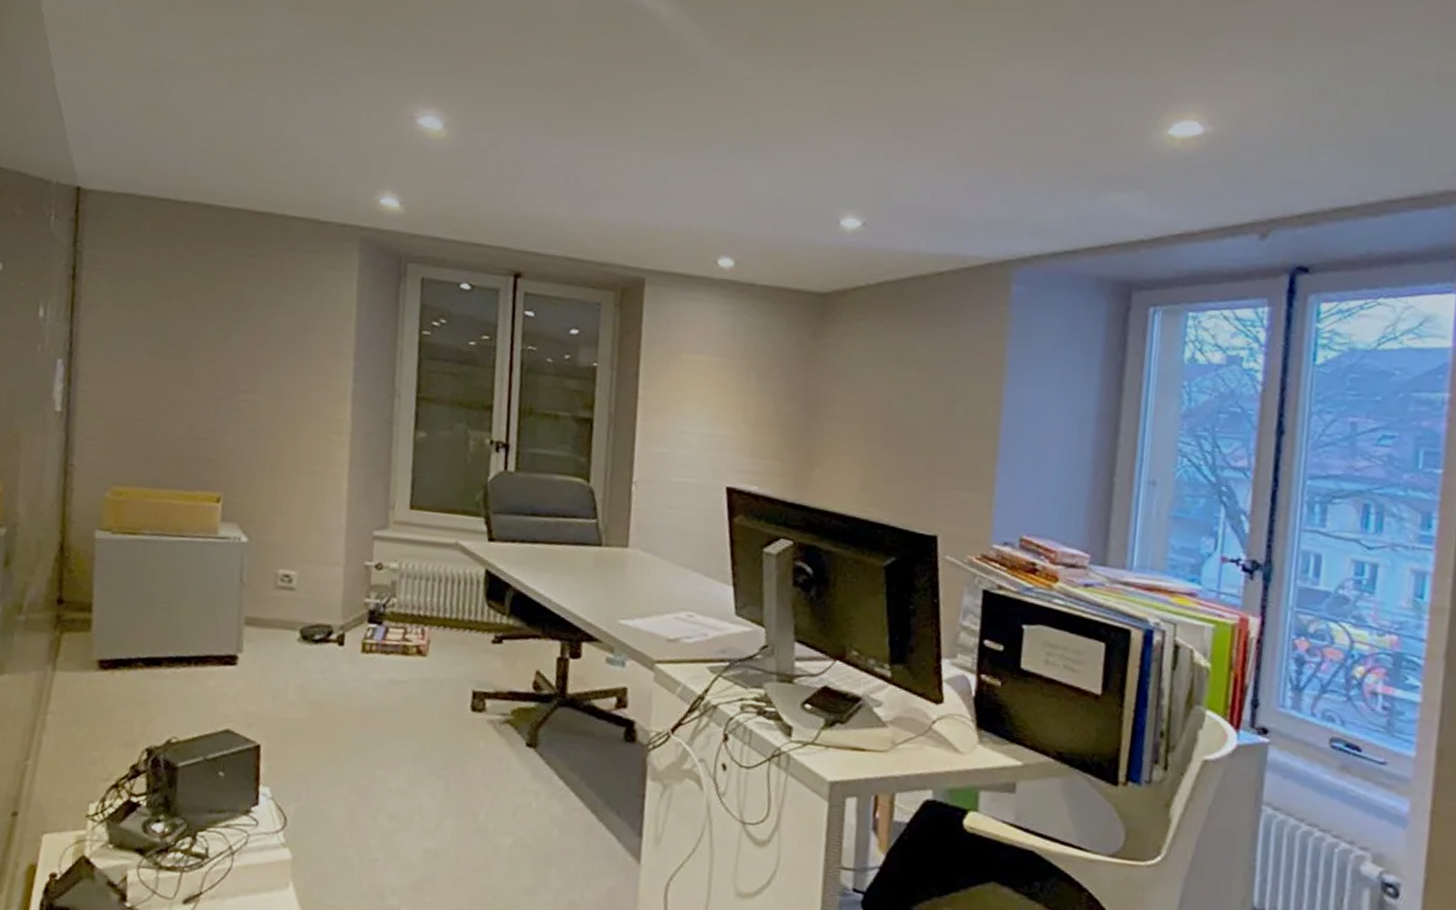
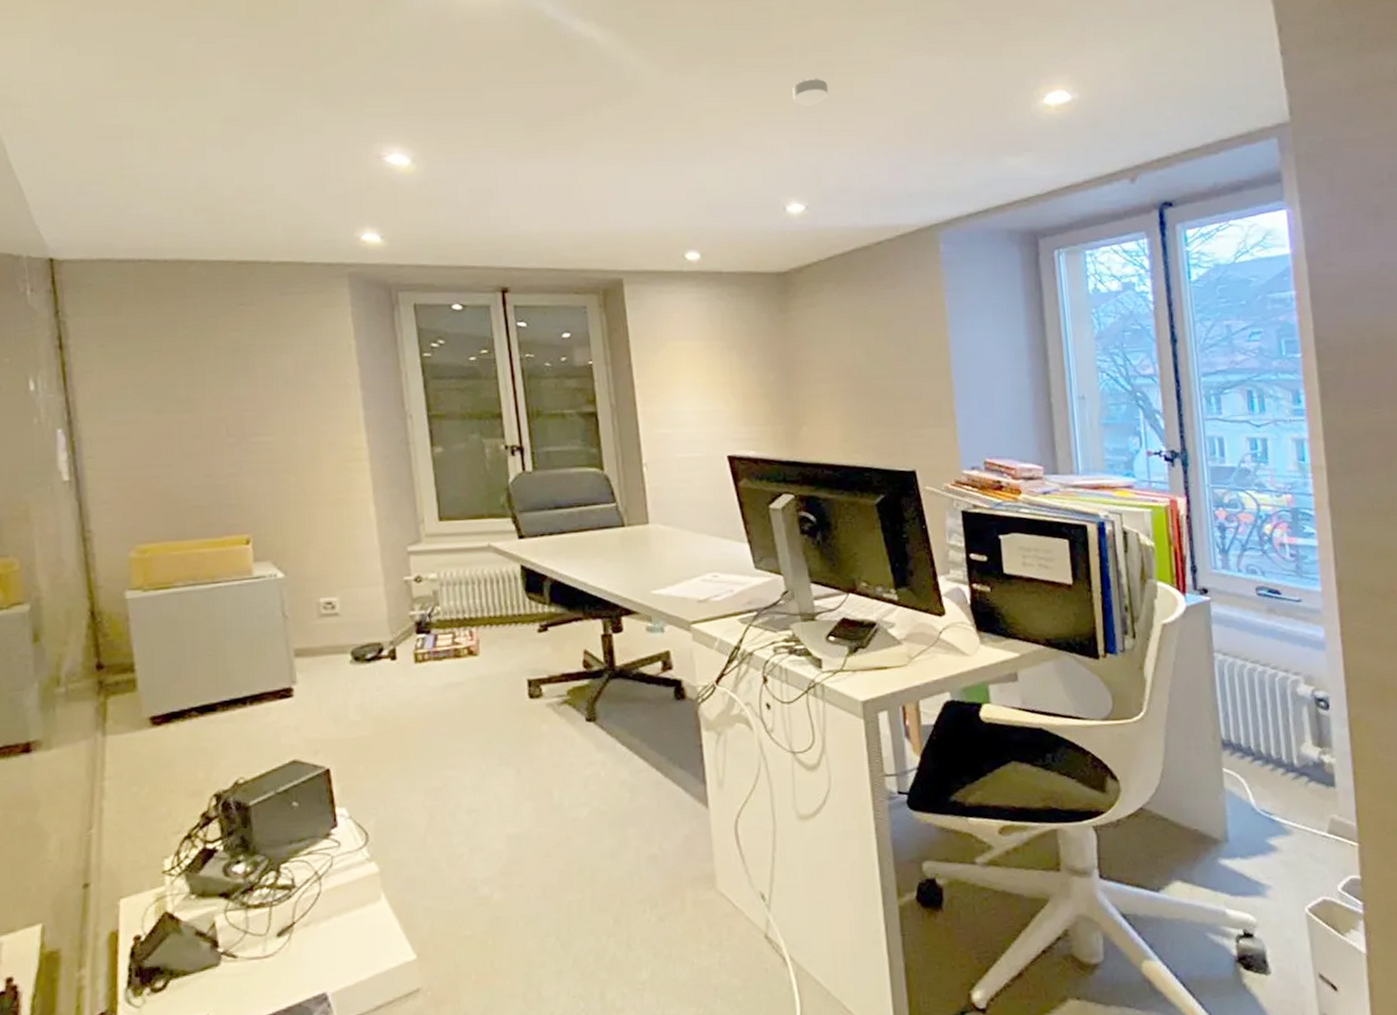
smoke detector: none [869,77,913,109] -> present [792,77,829,106]

